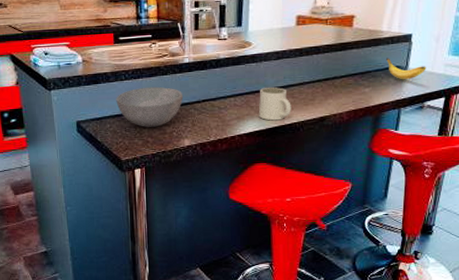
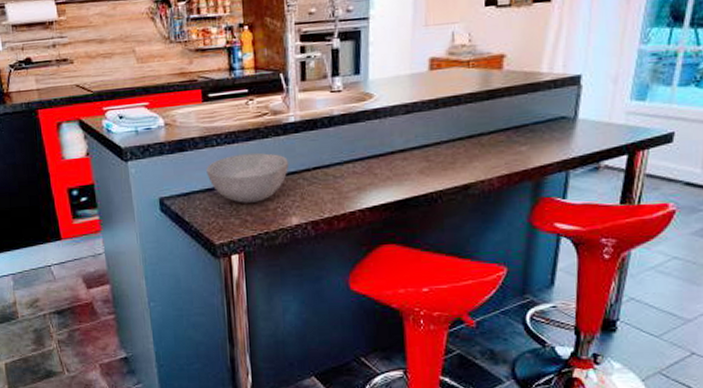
mug: present [258,87,292,121] -> none [384,149,426,191]
banana: present [386,58,427,80] -> none [548,106,602,134]

